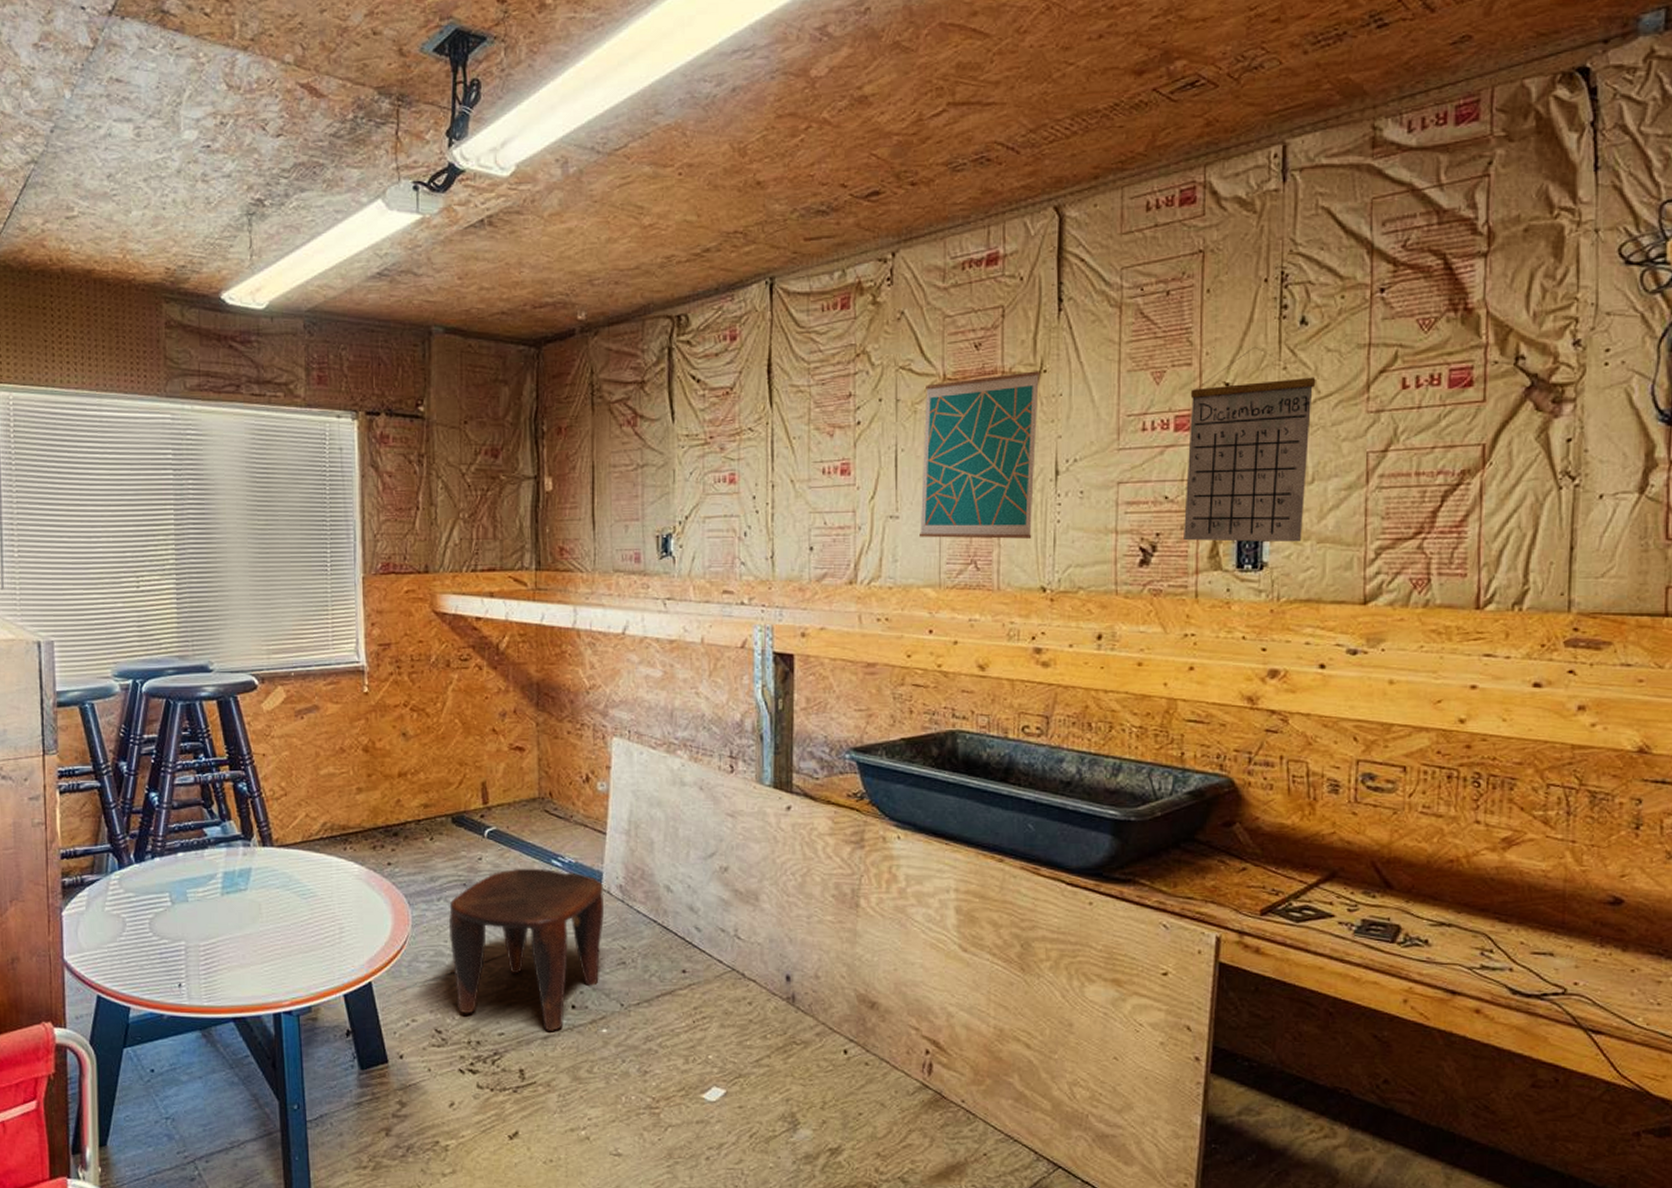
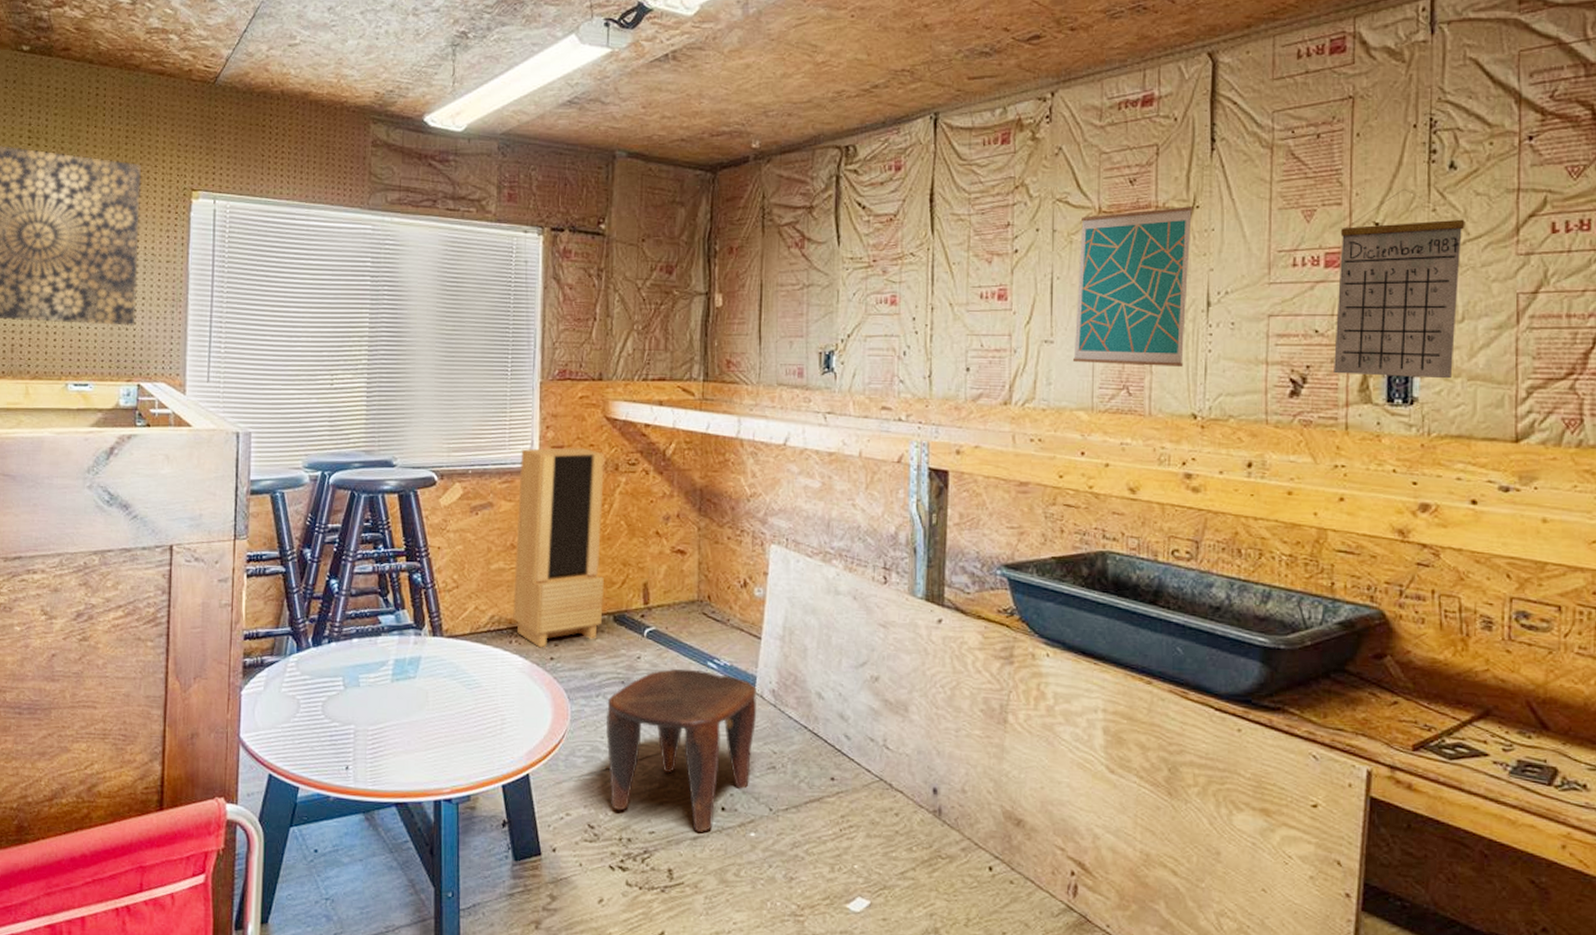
storage cabinet: none [345,645,441,854] -> present [513,447,605,648]

